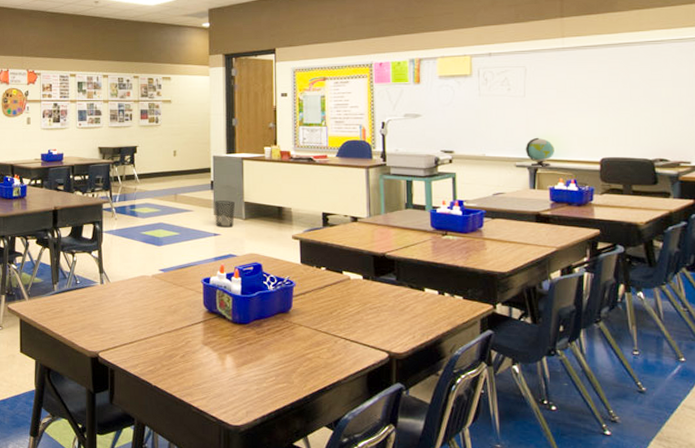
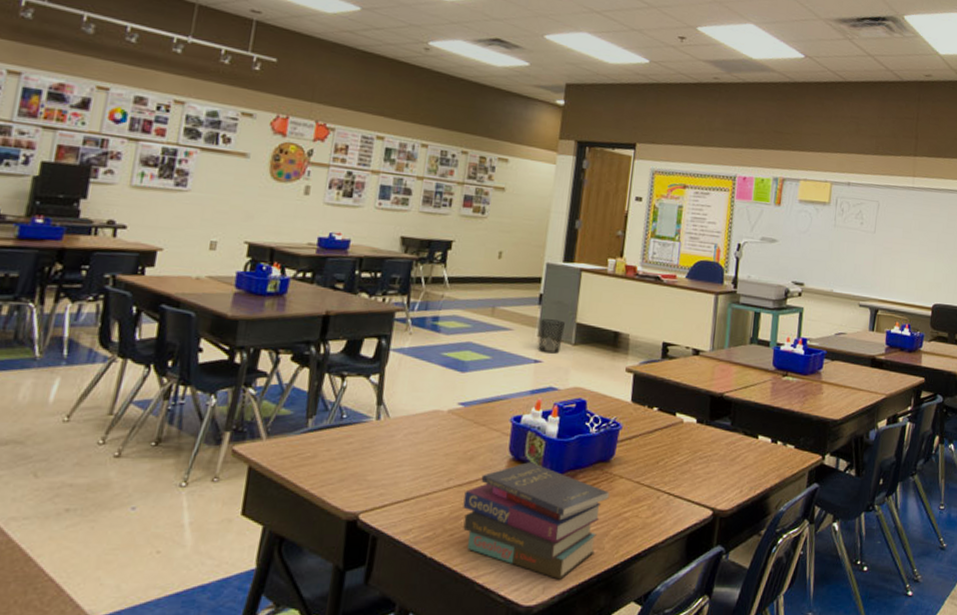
books: none [174,314,292,406] -> present [463,462,610,580]
globe: present [525,137,554,167] -> none [869,276,895,309]

